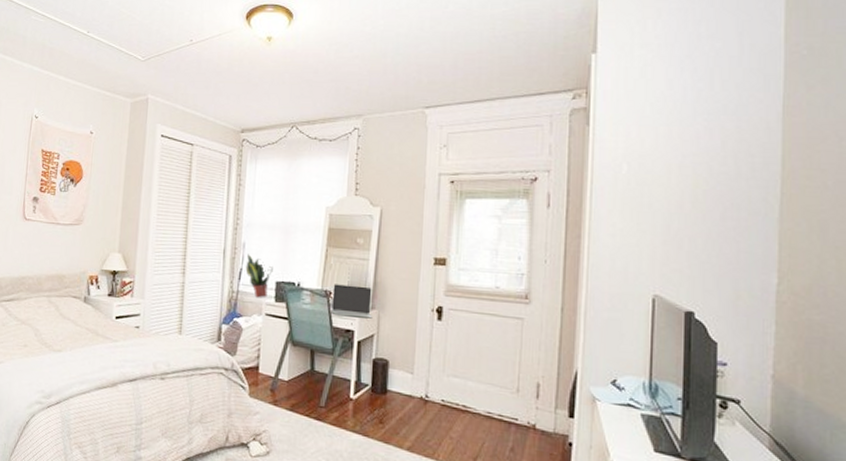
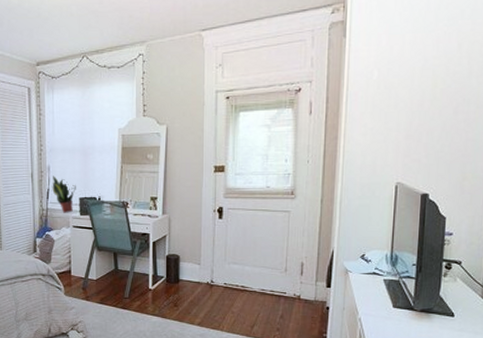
laptop: present [331,284,374,319] -> none [129,195,165,222]

